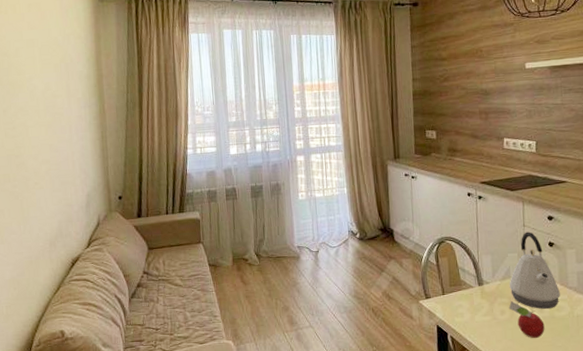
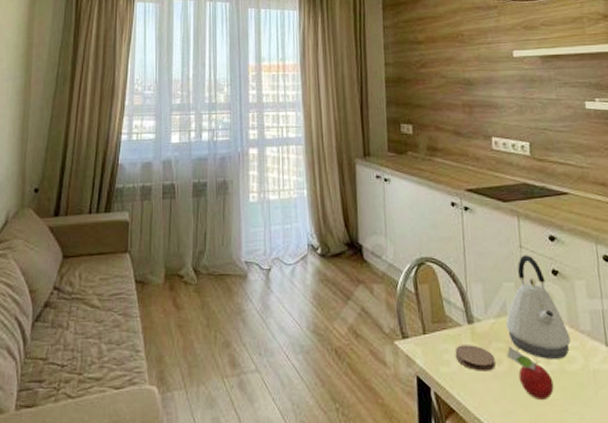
coaster: none [467,301,500,320] -> present [455,345,496,371]

